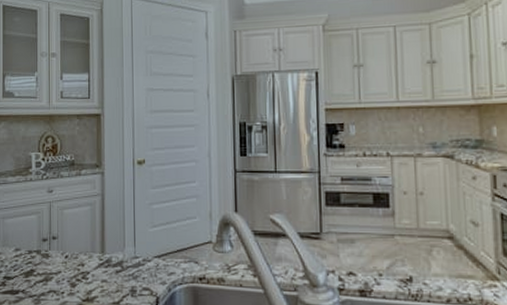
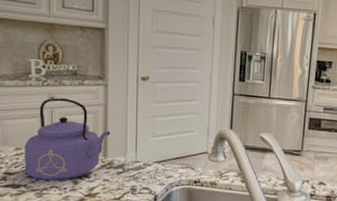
kettle: none [24,191,108,284] -> present [24,98,111,181]

